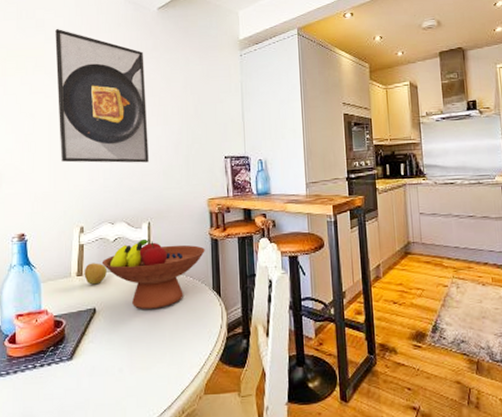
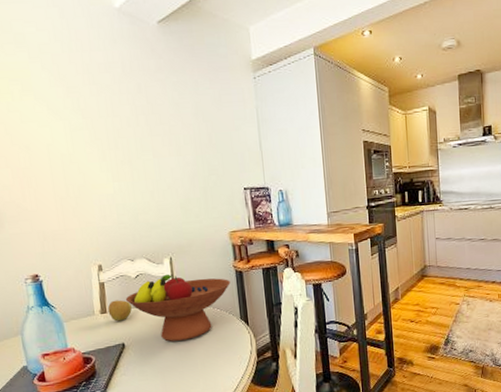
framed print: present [55,29,149,163] -> none [39,46,164,199]

